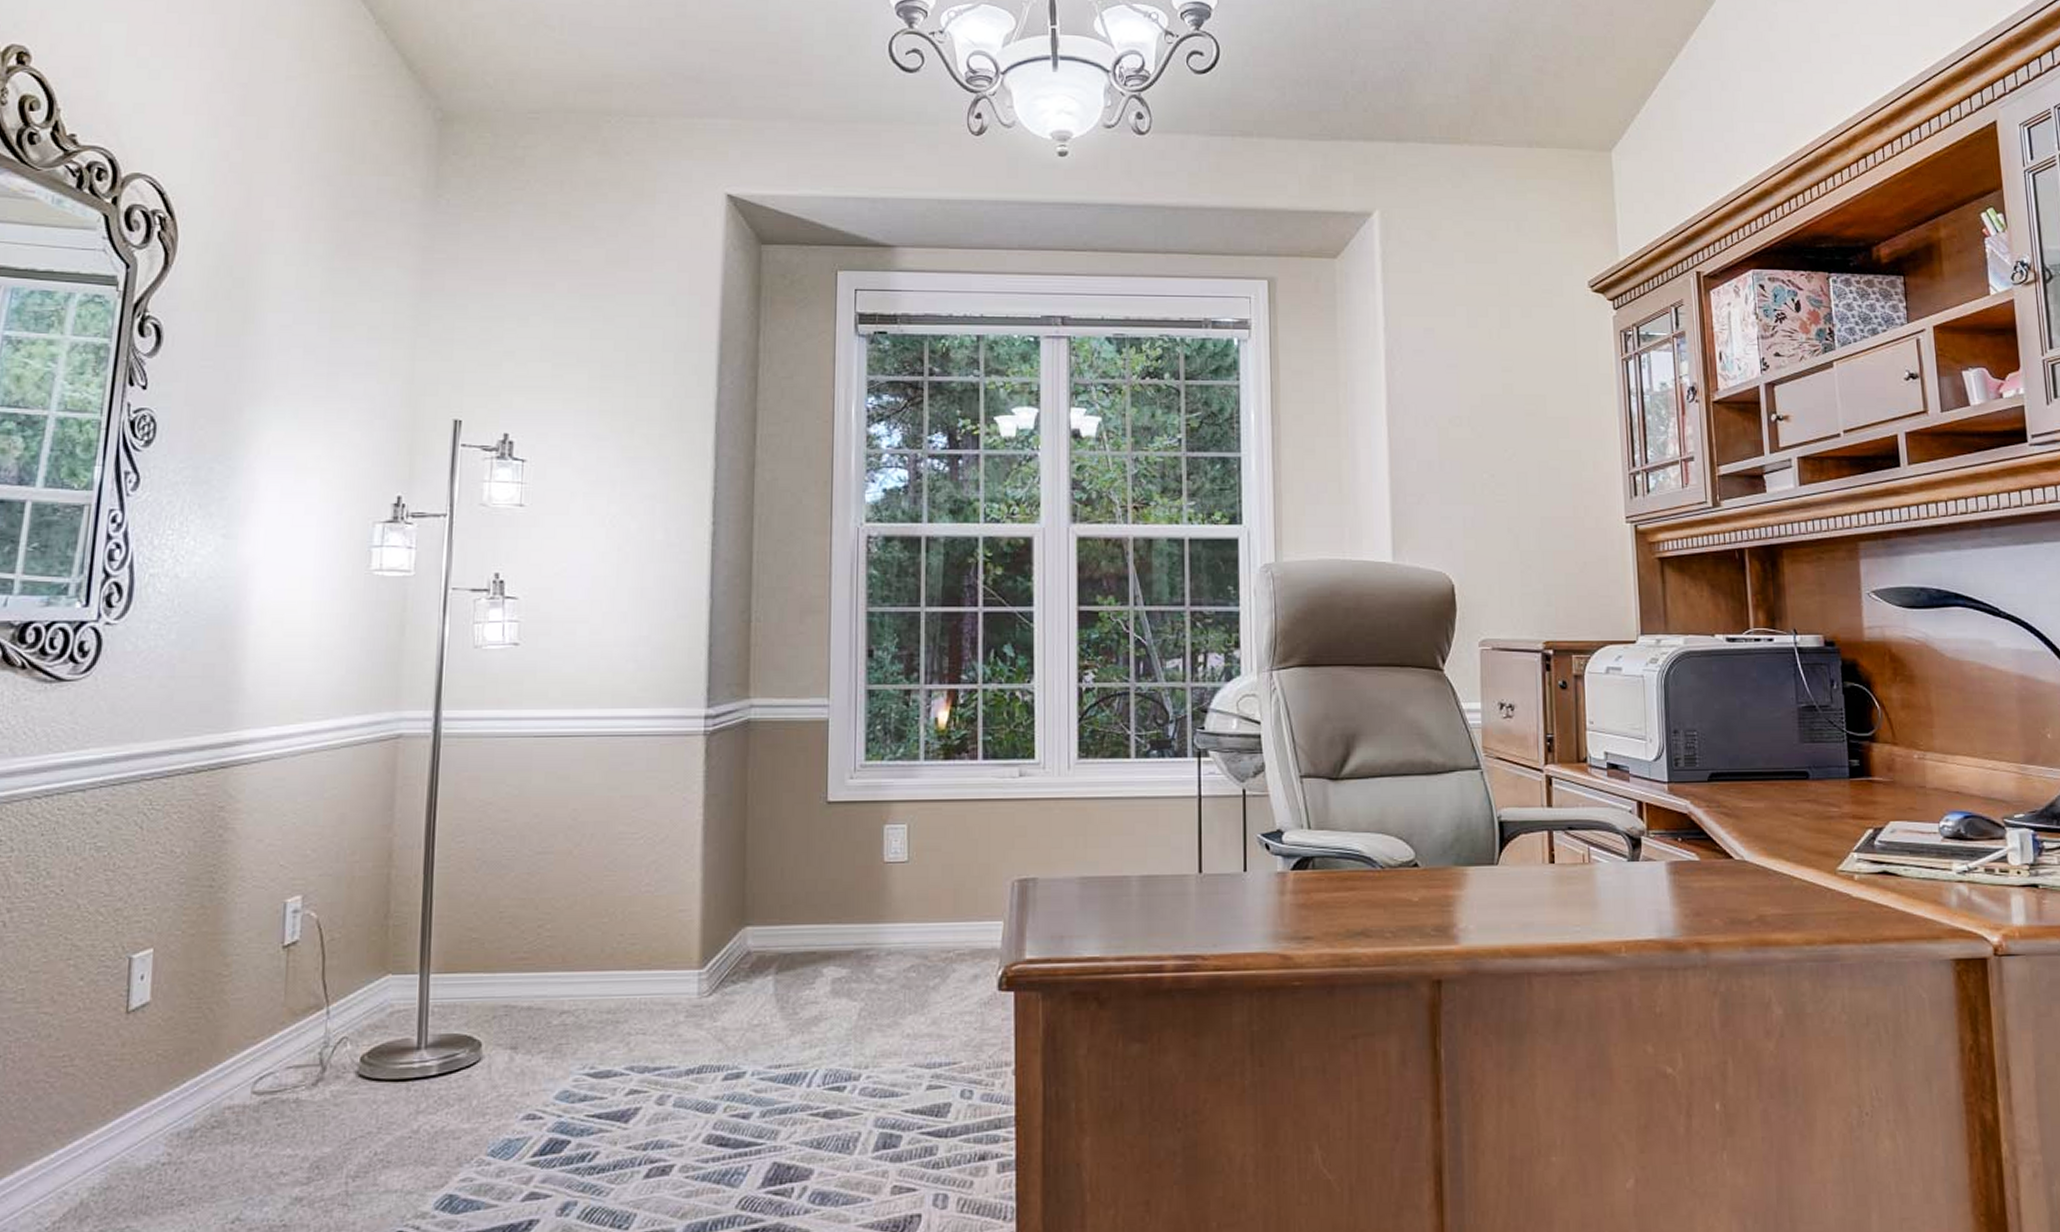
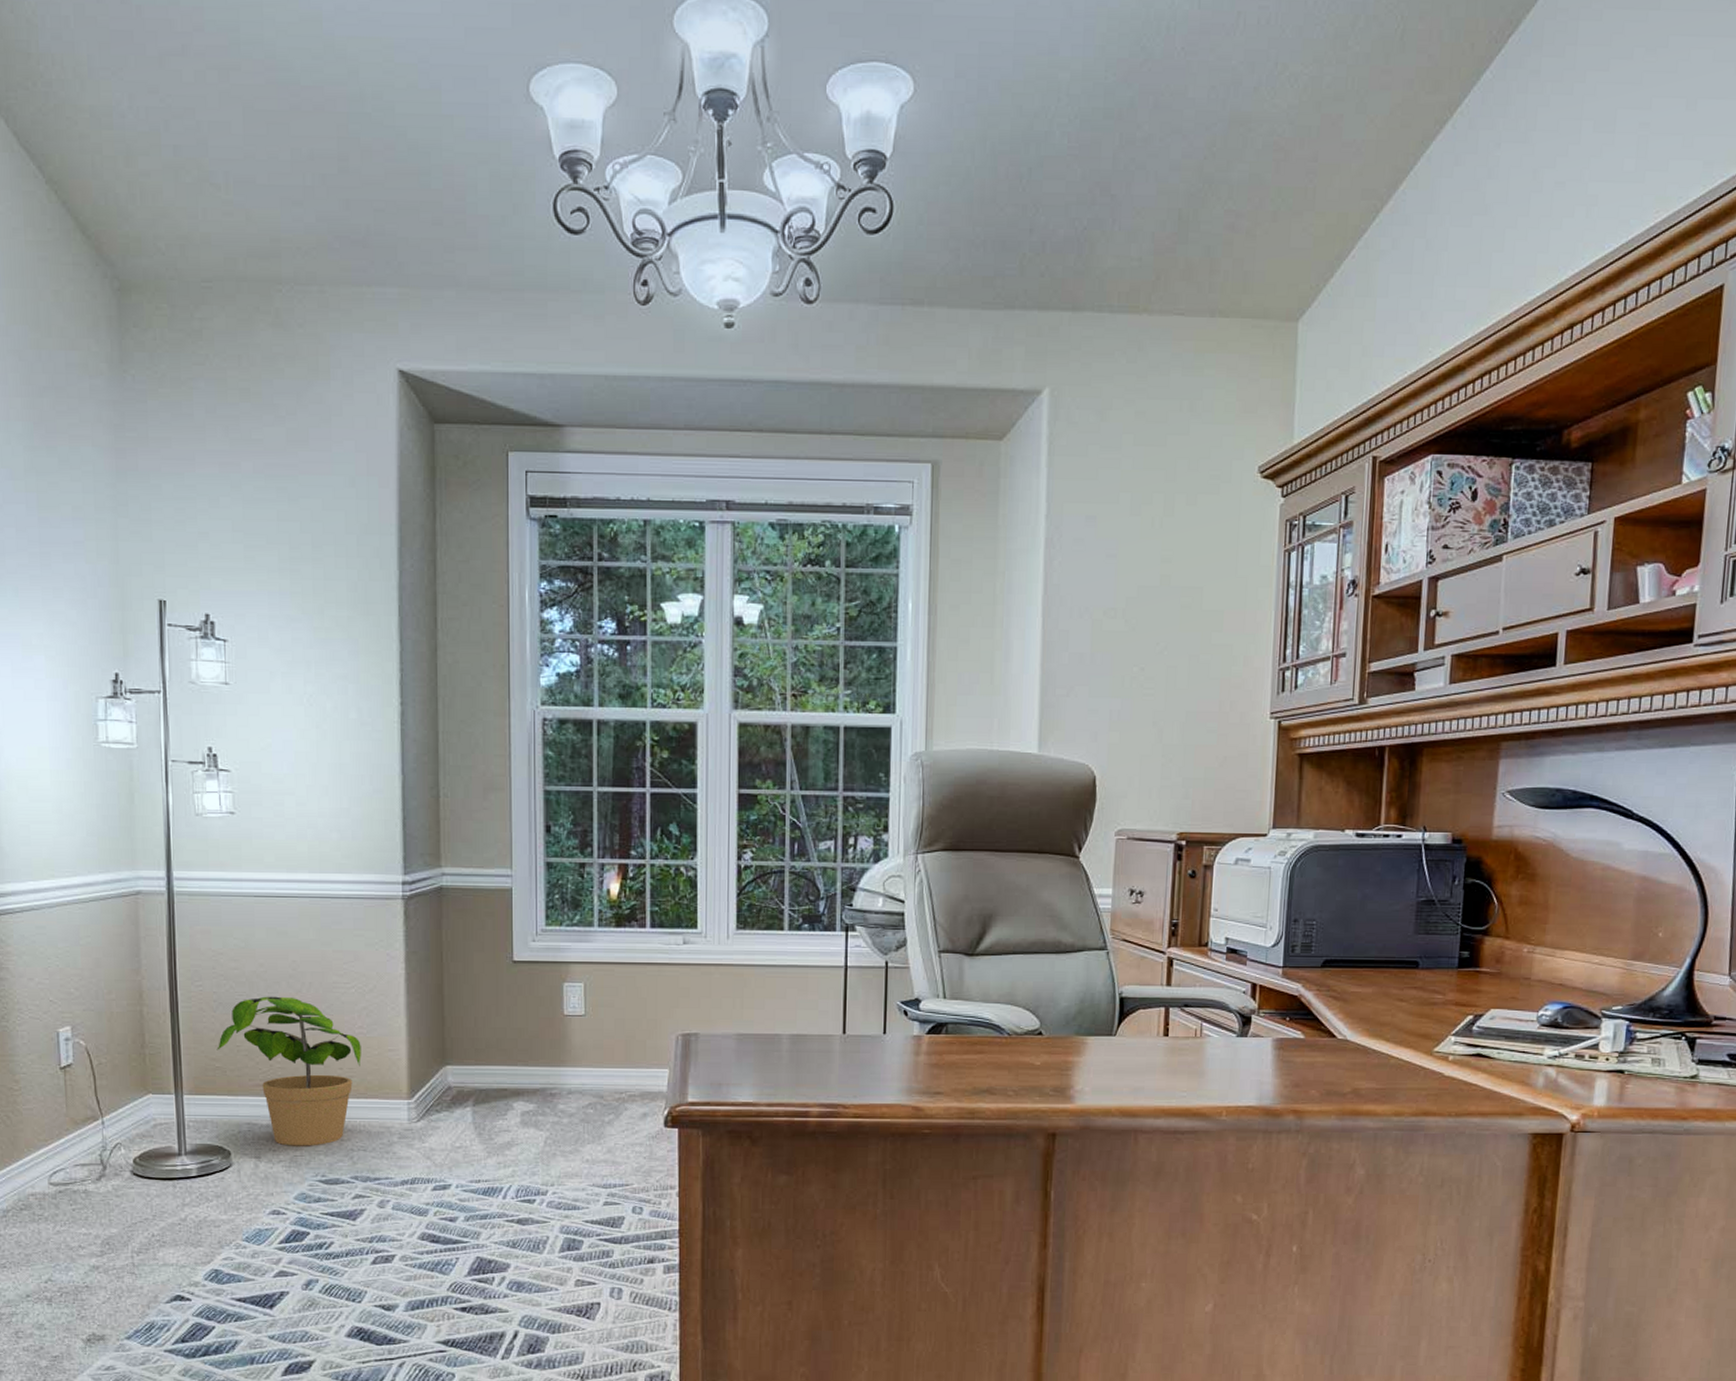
potted plant: none [475,851,647,1032] -> present [216,996,362,1146]

